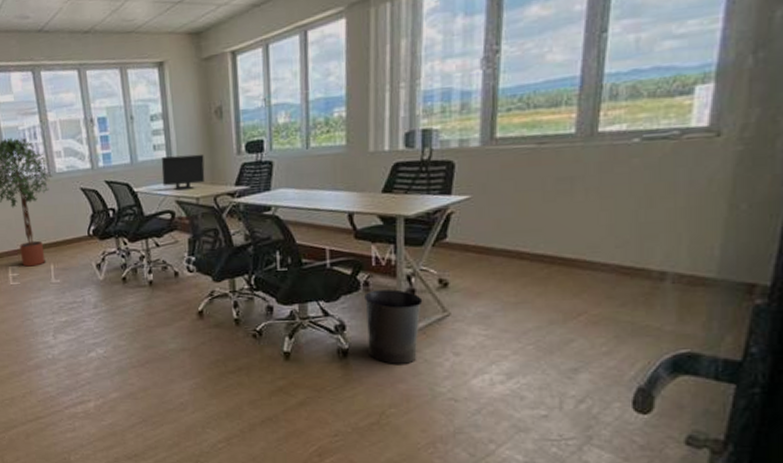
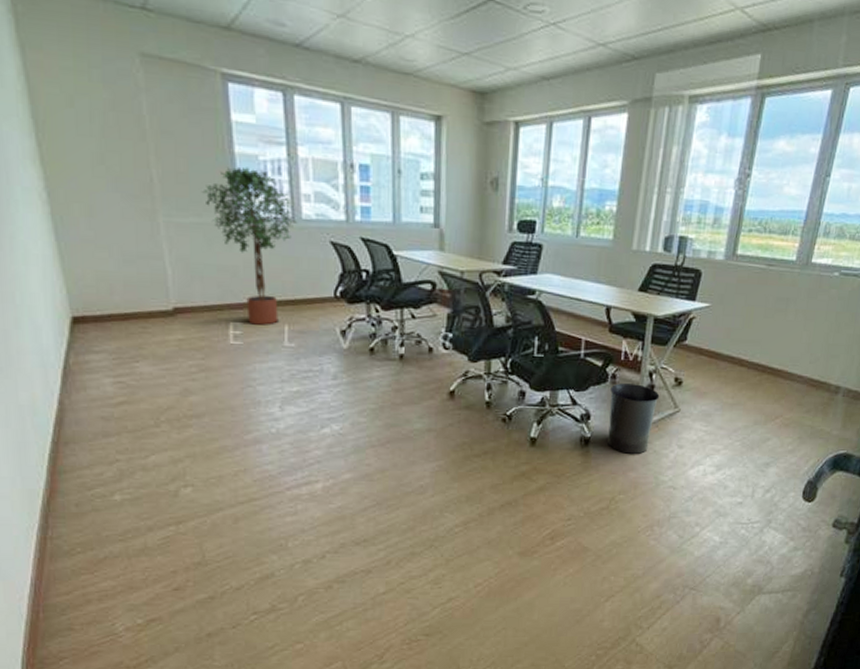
computer monitor: present [161,154,205,191] -> none [426,222,474,262]

